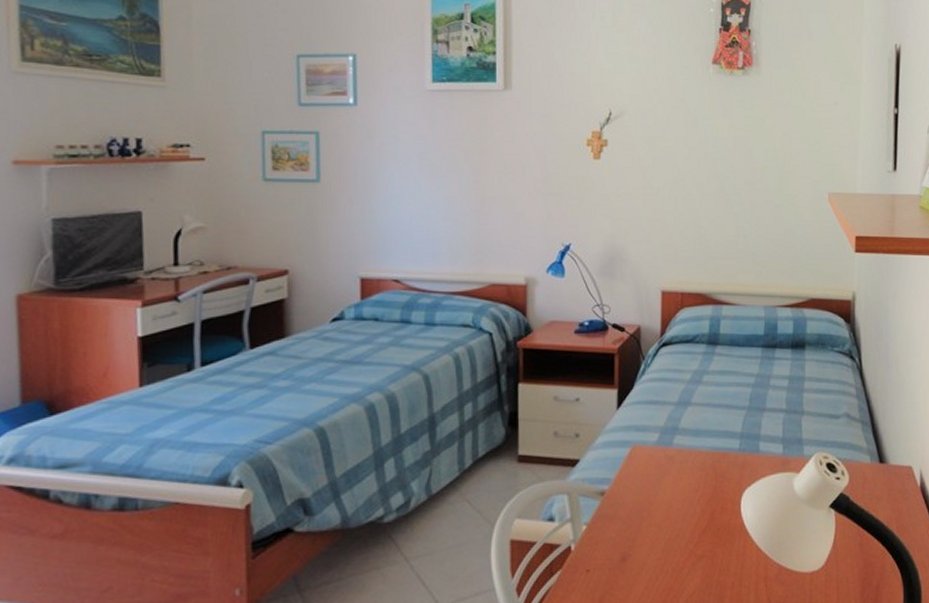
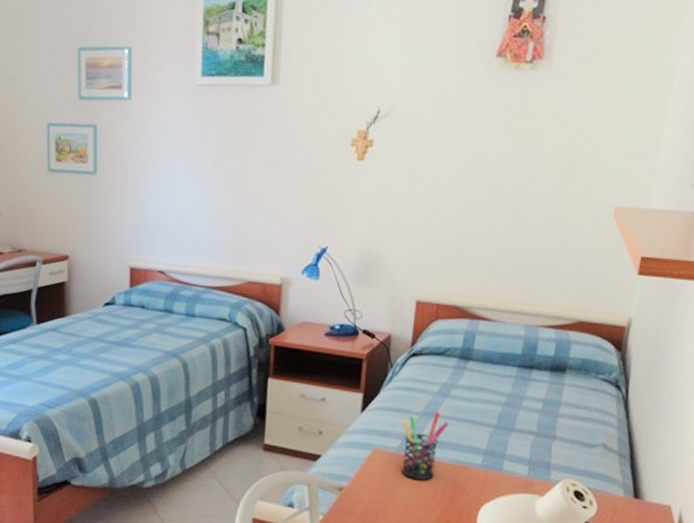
pen holder: none [659,400,705,473] -> present [402,412,449,480]

